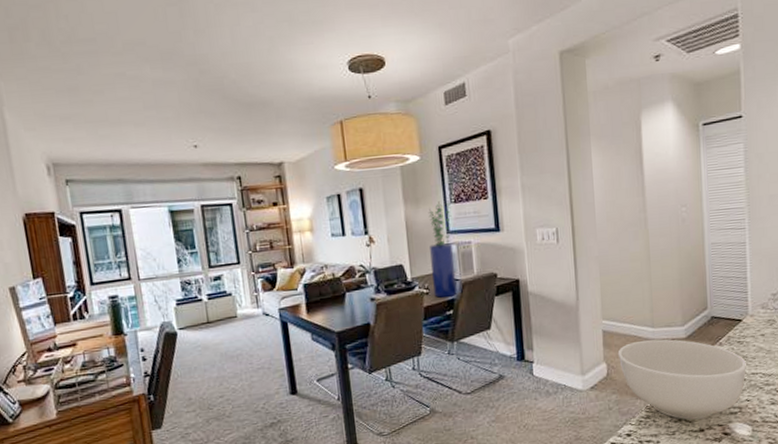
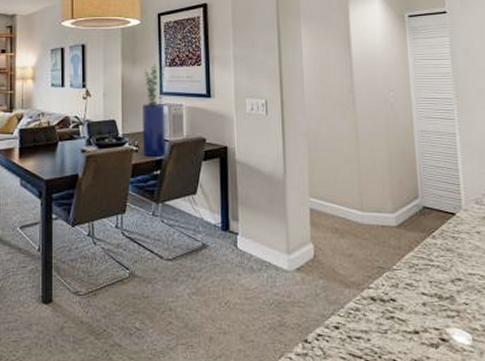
bowl: present [617,339,747,420] -> none [325,223,464,319]

